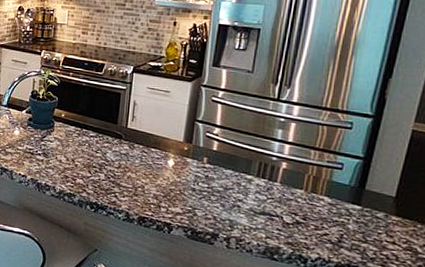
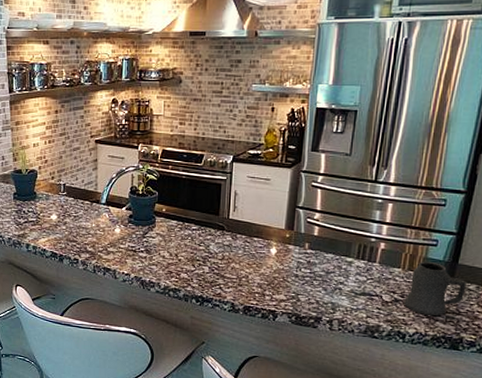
mug: none [306,184,374,243] -> present [404,261,466,317]

